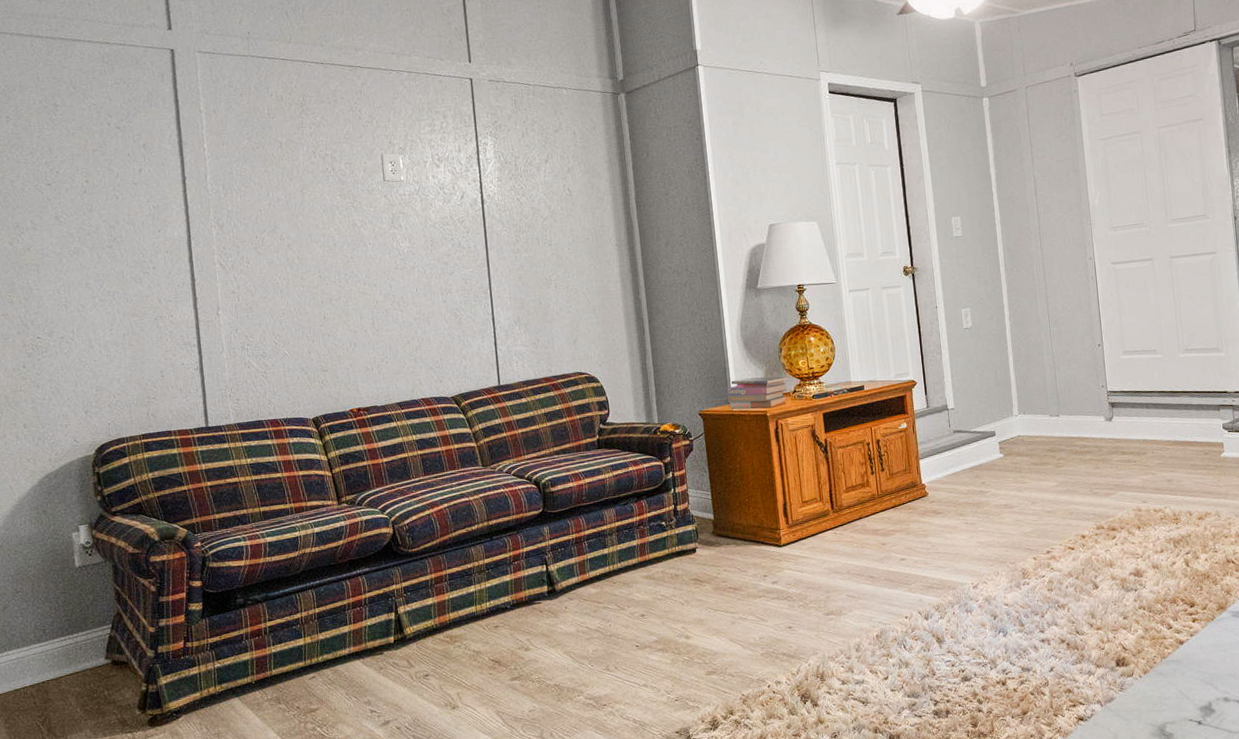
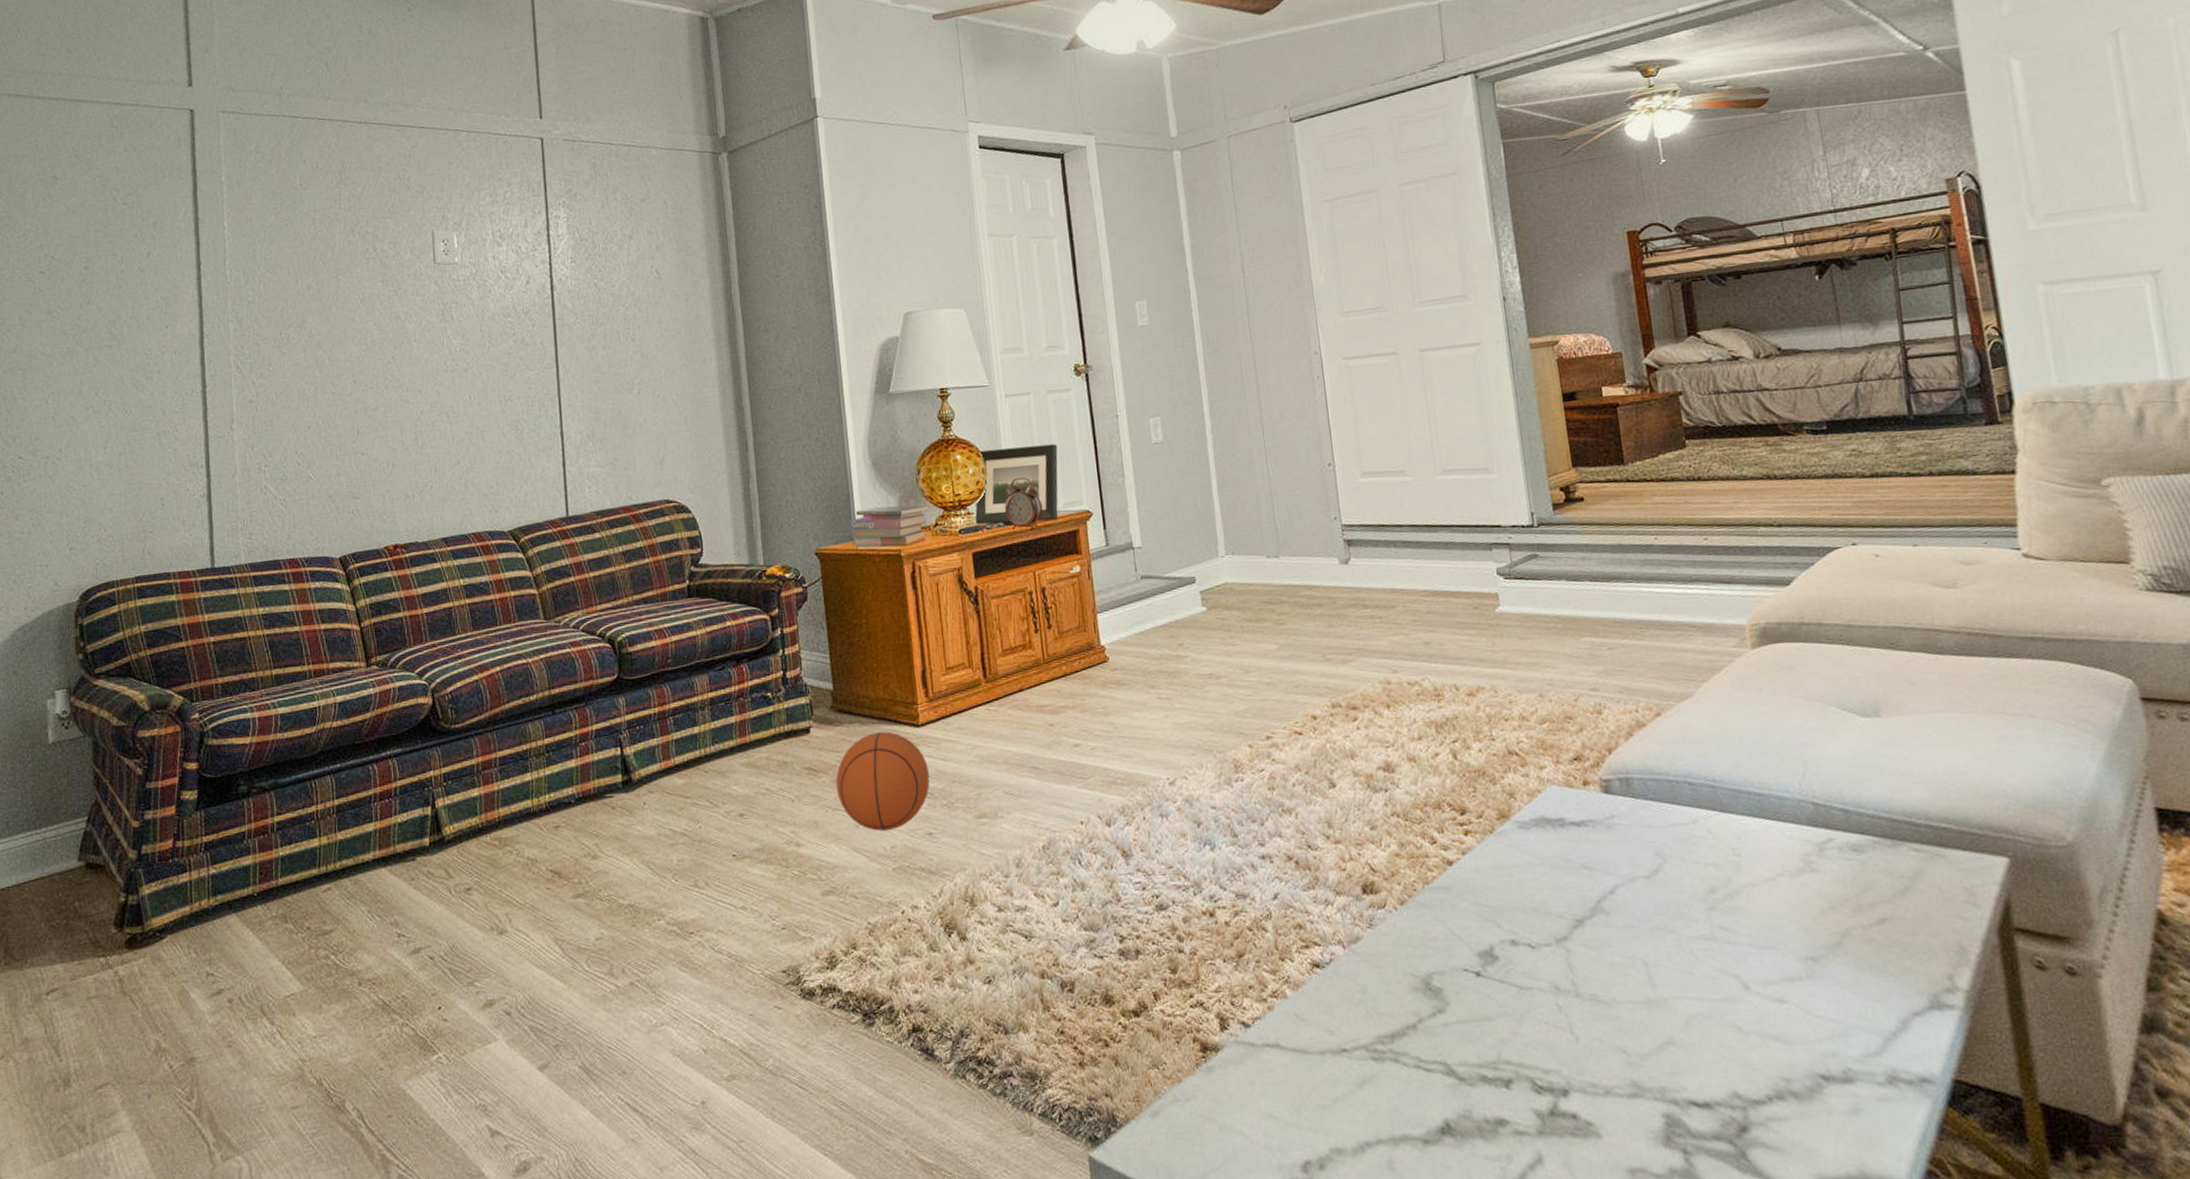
basketball: none [716,550,790,626] -> present [835,731,930,831]
picture frame: none [825,329,890,392] -> present [975,444,1058,525]
alarm clock: none [848,354,878,396] -> present [1004,477,1043,530]

